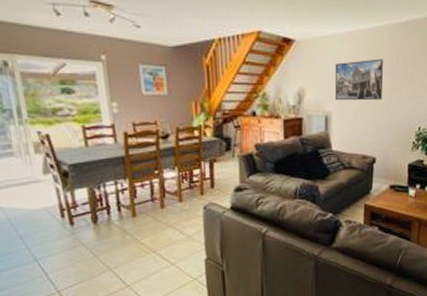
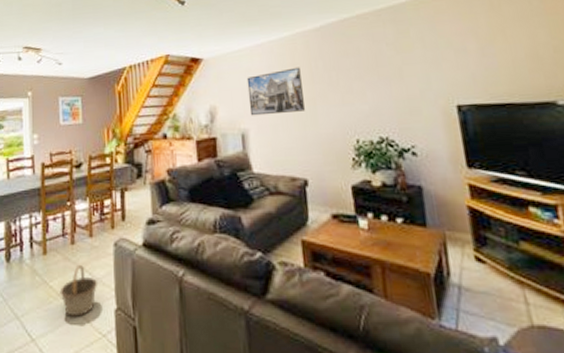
basket: none [151,225,189,267] -> present [59,265,98,317]

